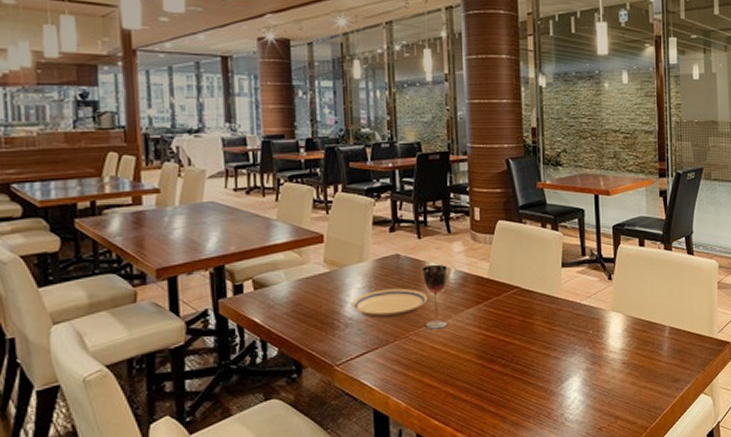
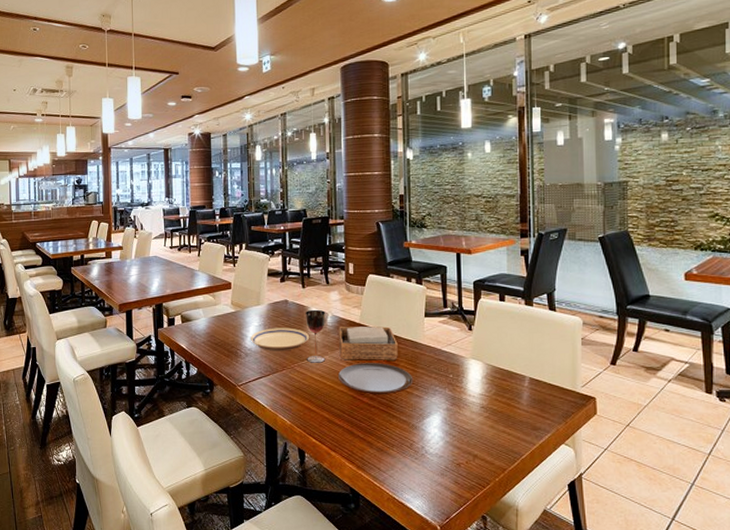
napkin holder: none [463,280,533,323] -> present [339,326,398,360]
plate: none [464,323,551,361] -> present [338,363,413,394]

